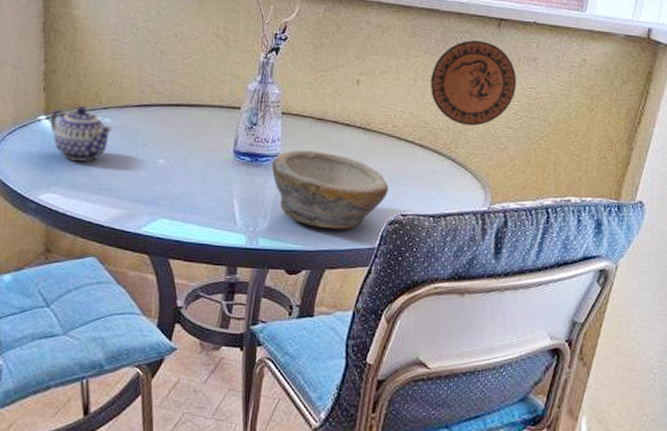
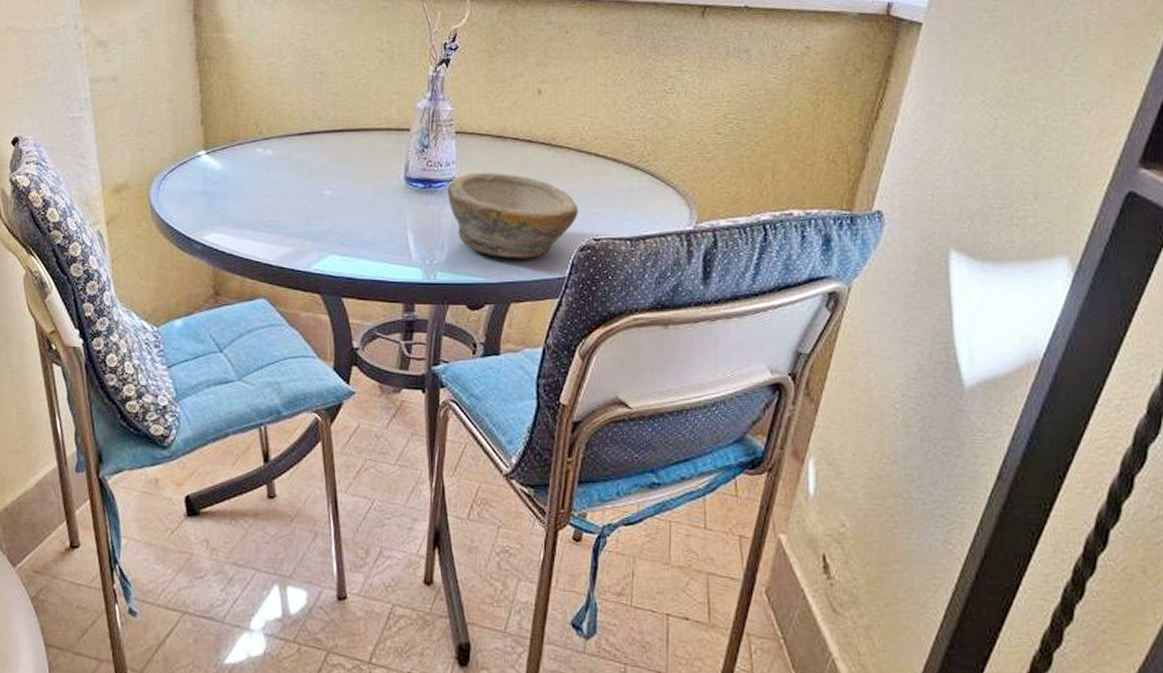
teapot: present [50,106,113,162] -> none [210,138,275,198]
decorative plate: present [430,40,517,126] -> none [622,34,726,133]

